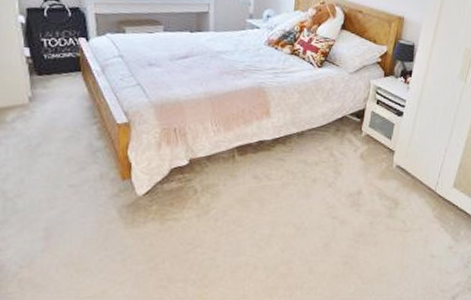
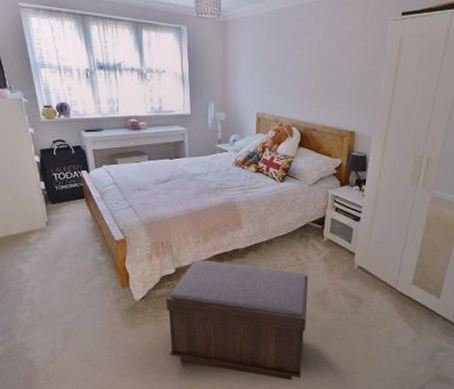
bench: none [174,150,343,290] -> present [165,259,309,381]

